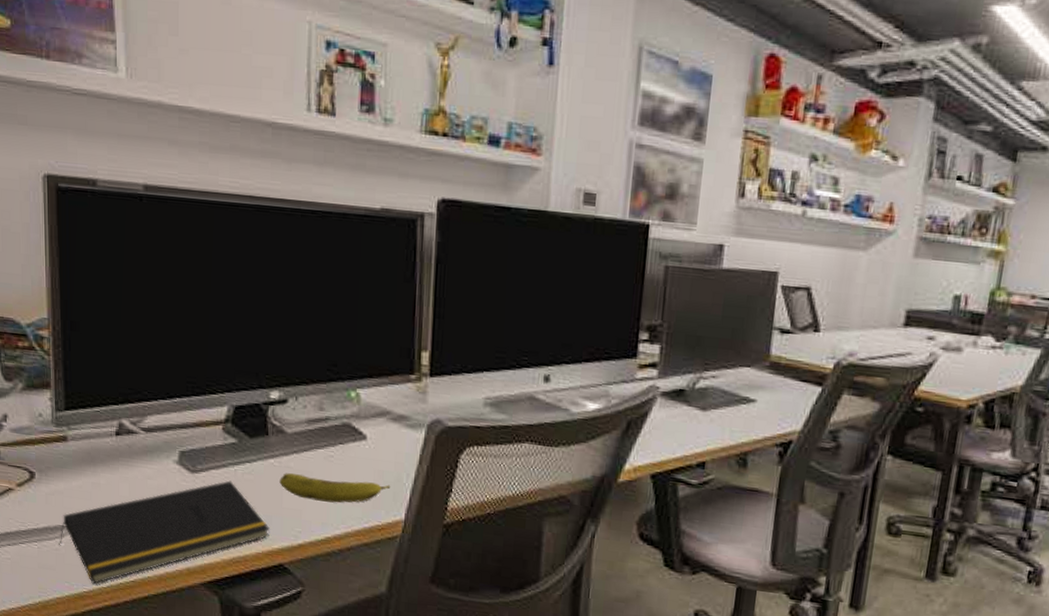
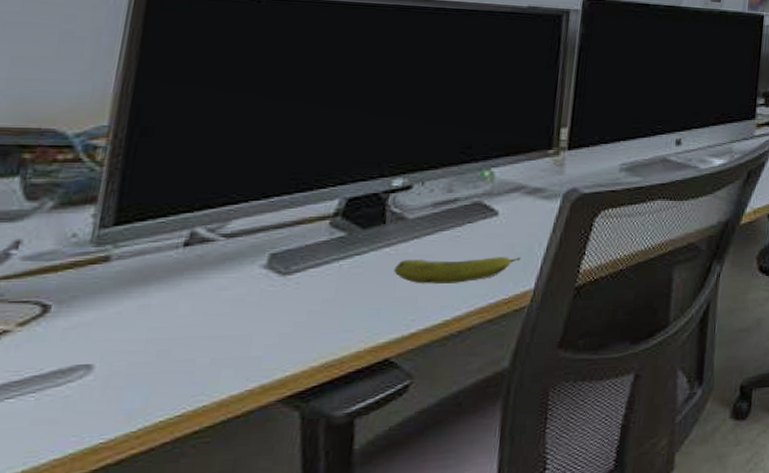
notepad: present [59,480,270,584] -> none [71,277,377,431]

